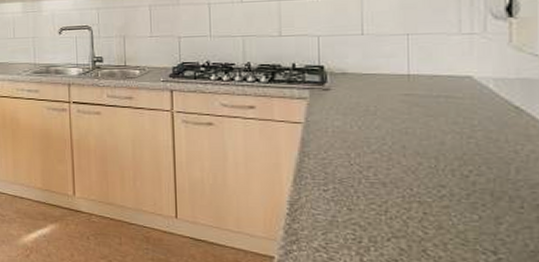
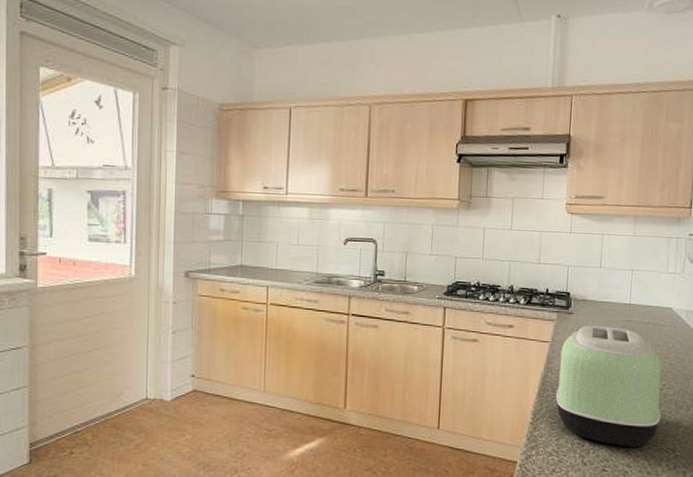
toaster: none [316,101,470,247] -> present [555,325,662,448]

